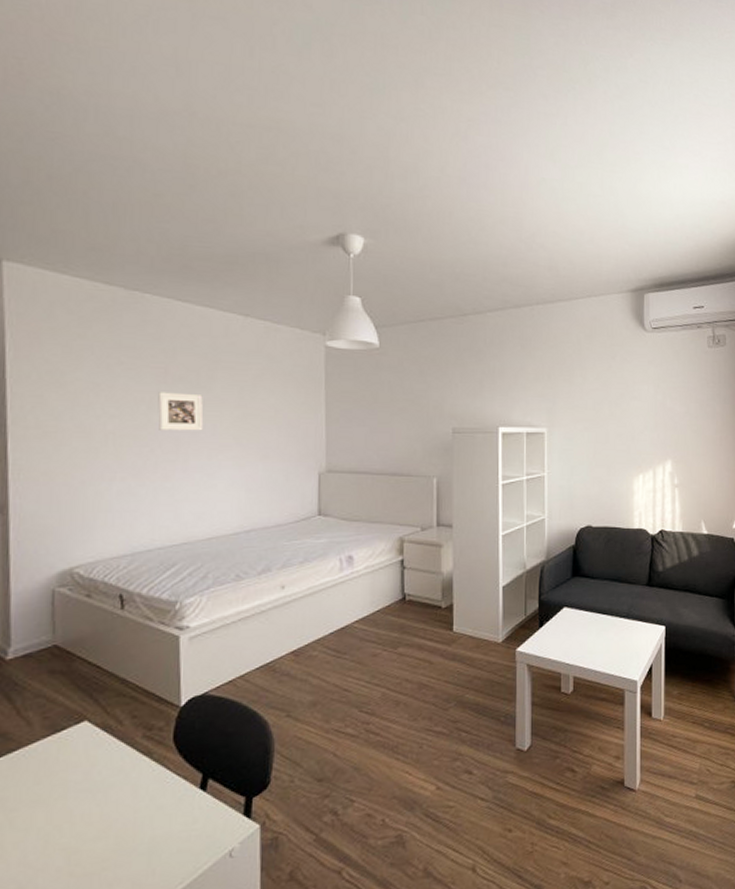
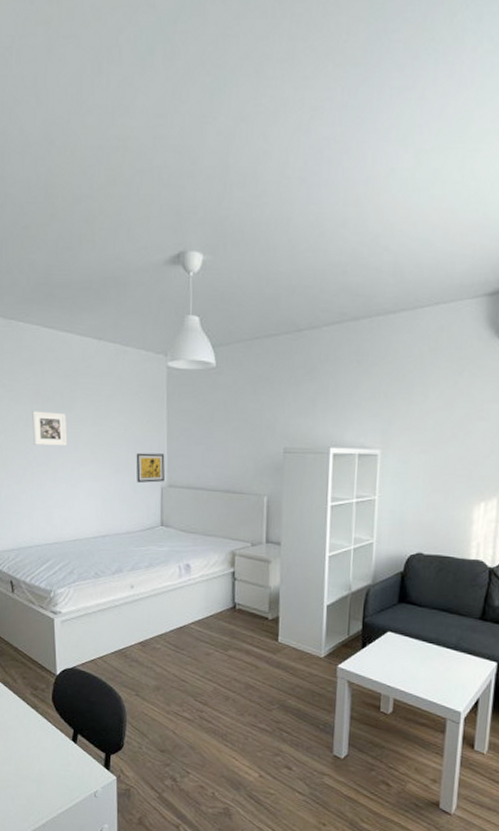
wall art: none [288,436,323,470] -> present [136,452,165,484]

